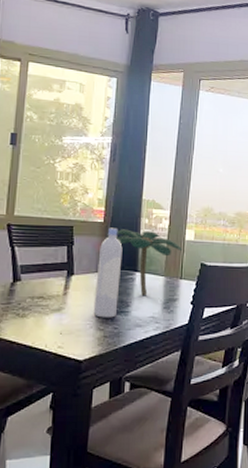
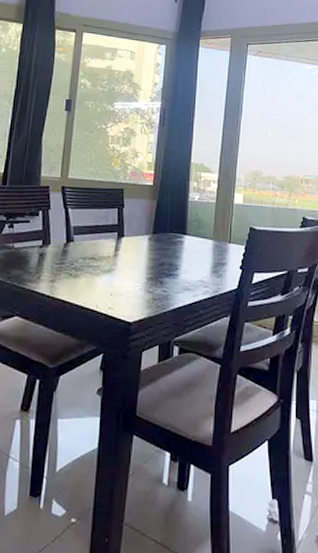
bottle: present [93,227,123,318] -> none [143,190,172,281]
plant: present [116,229,183,295] -> none [165,192,232,258]

